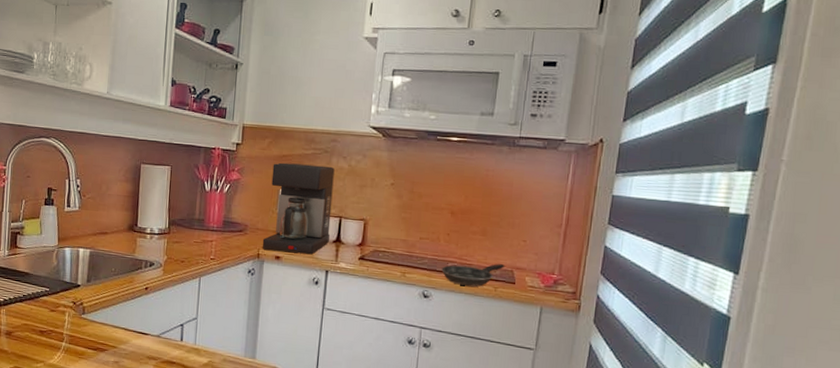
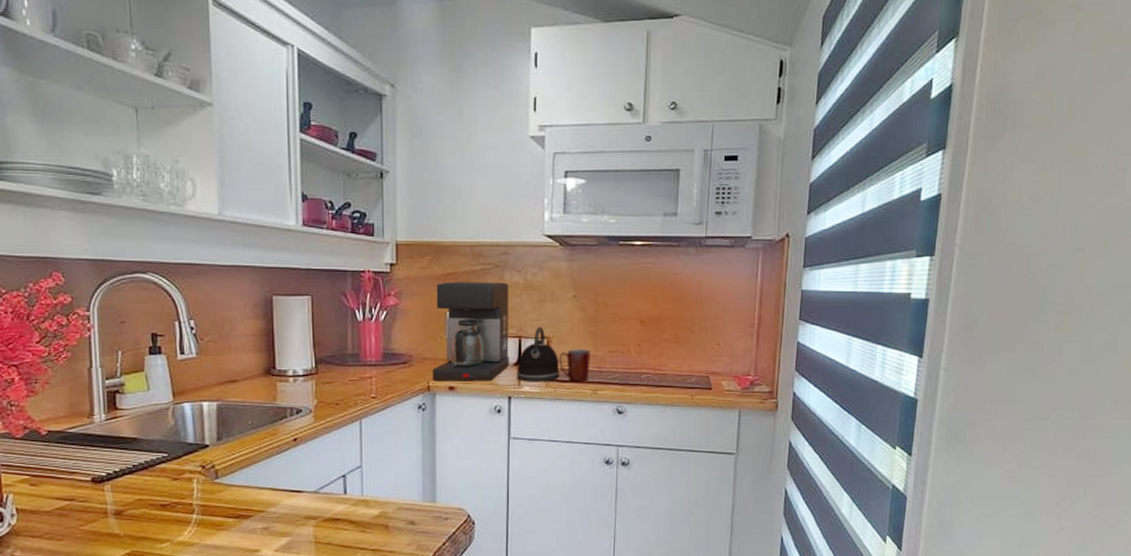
kettle: none [334,208,374,260] -> present [516,326,560,382]
mug: none [373,232,403,264] -> present [559,349,590,382]
frying pan: present [441,264,505,287] -> none [635,371,701,397]

